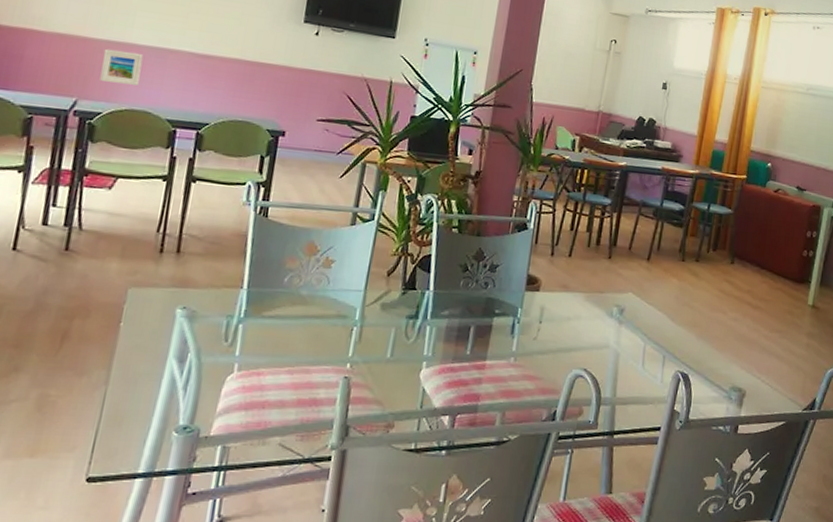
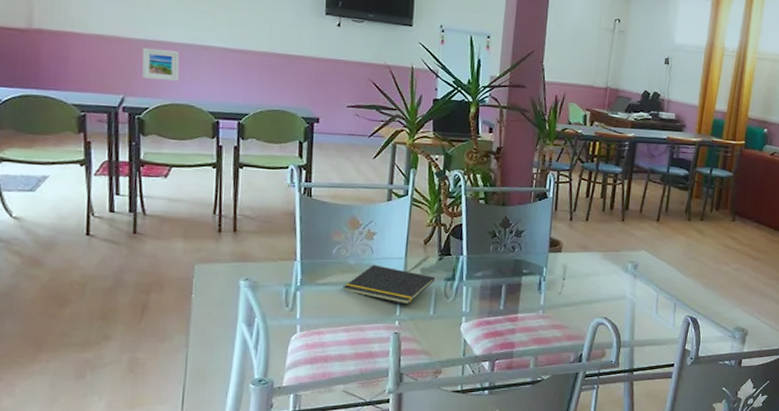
notepad: none [291,296,396,345] -> present [342,264,435,305]

